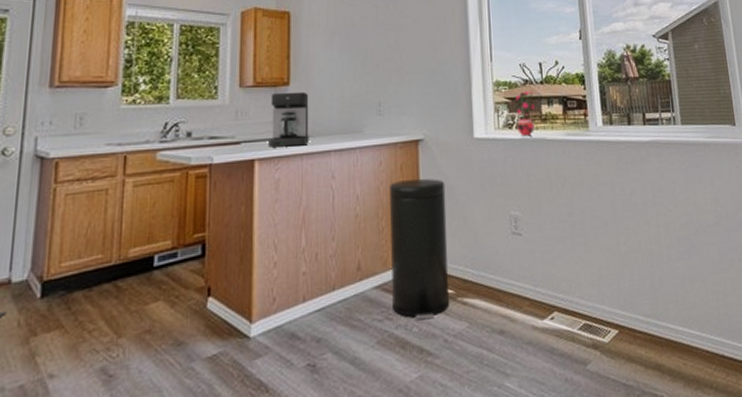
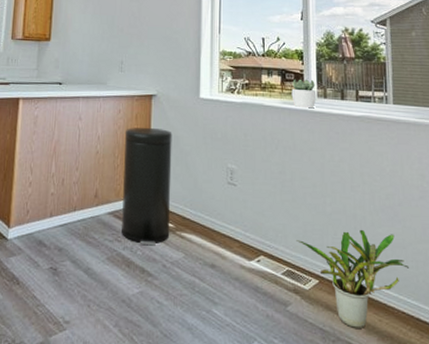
coffee maker: present [268,91,309,148] -> none [31,46,65,91]
potted flower: present [513,90,536,137] -> none [236,61,255,101]
succulent plant: none [574,105,602,139] -> present [291,78,317,109]
potted plant: none [591,266,710,378] -> present [296,229,410,328]

